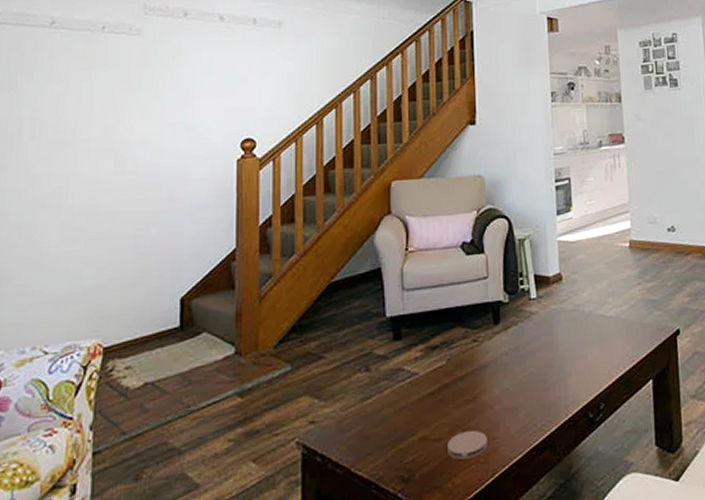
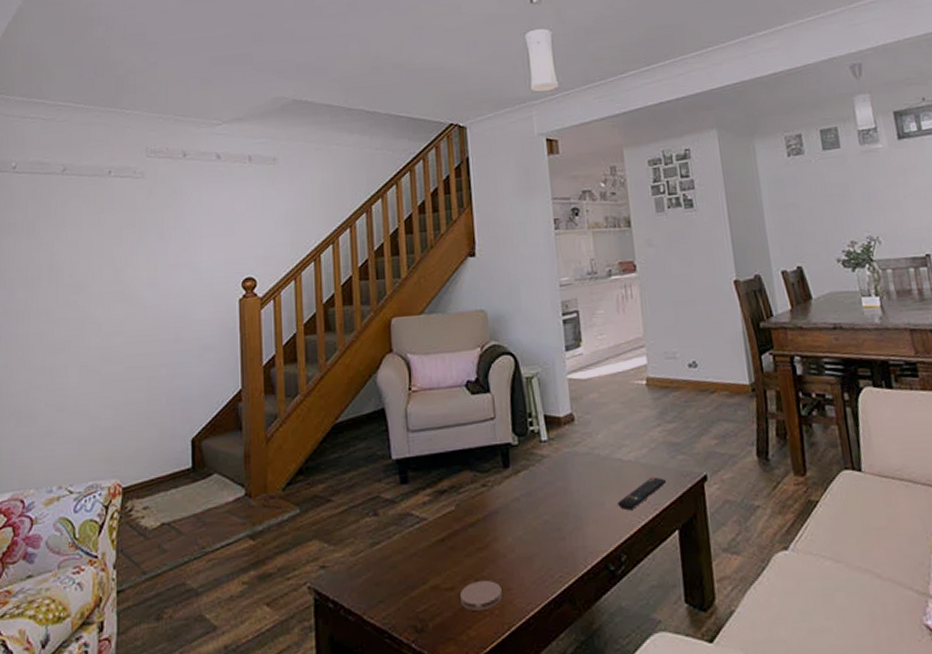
remote control: none [599,331,644,363] -> present [618,476,667,511]

